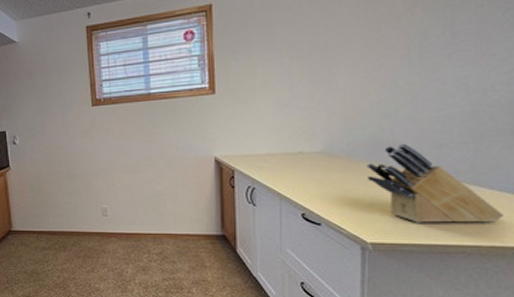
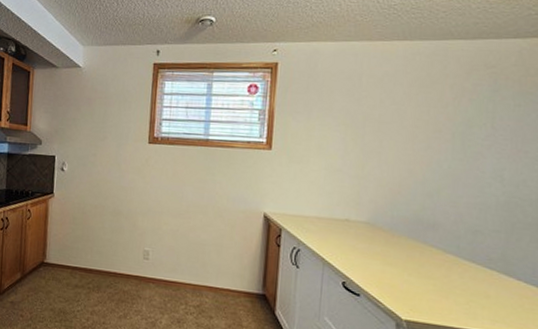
knife block: present [366,143,504,223] -> none [407,224,528,314]

